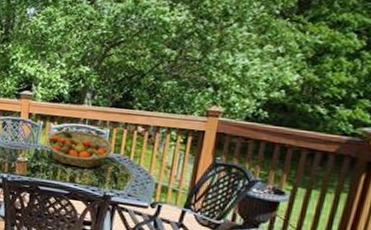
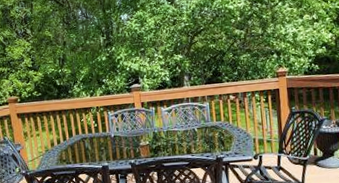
fruit basket: present [45,130,113,169] -> none [160,108,215,140]

